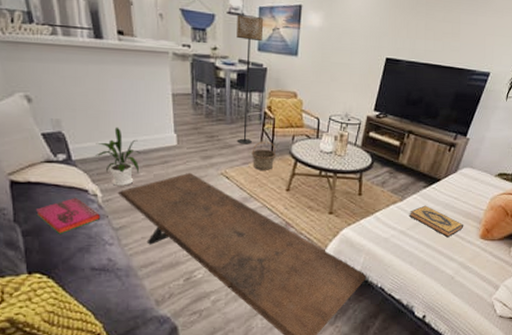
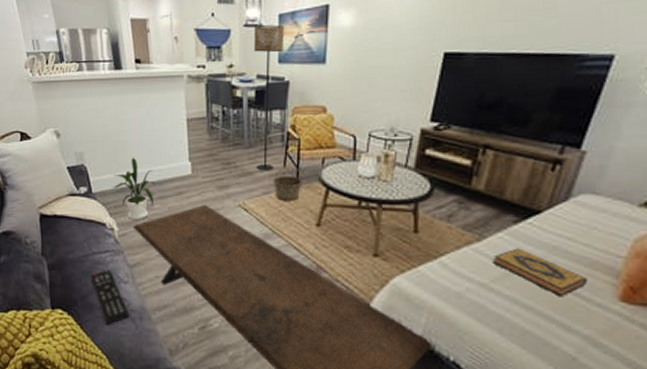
hardback book: present [36,197,101,234] -> none [60,231,117,269]
remote control: none [72,233,115,284] -> present [90,269,130,325]

